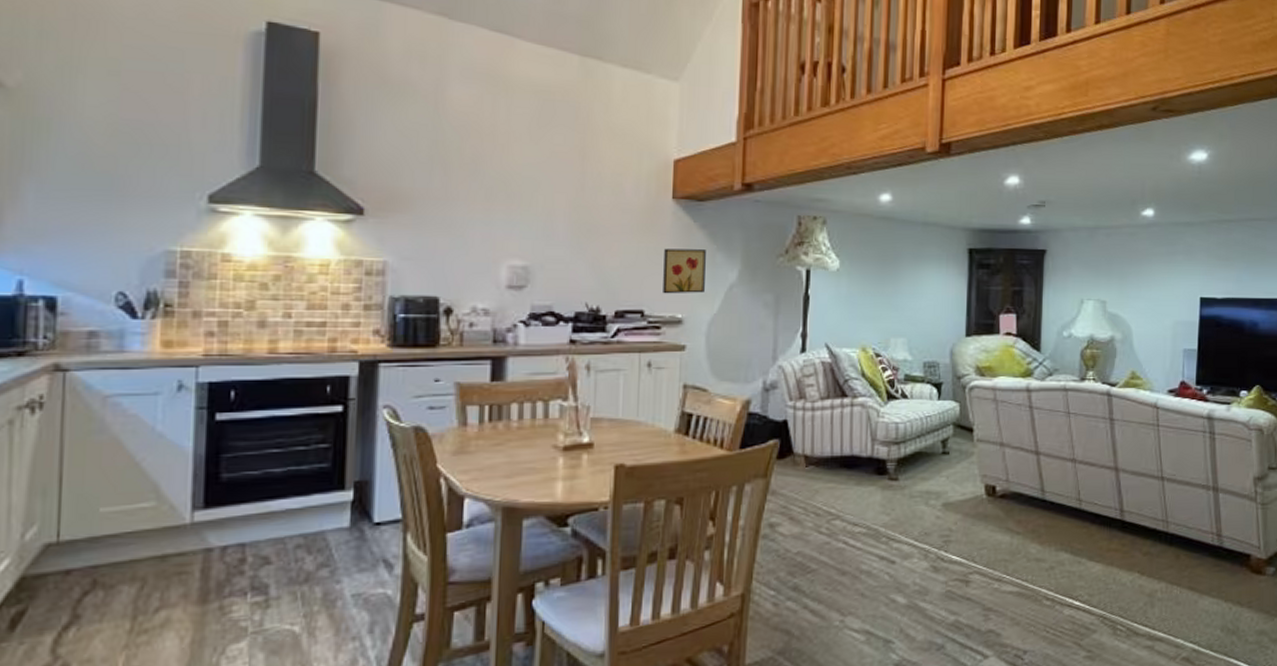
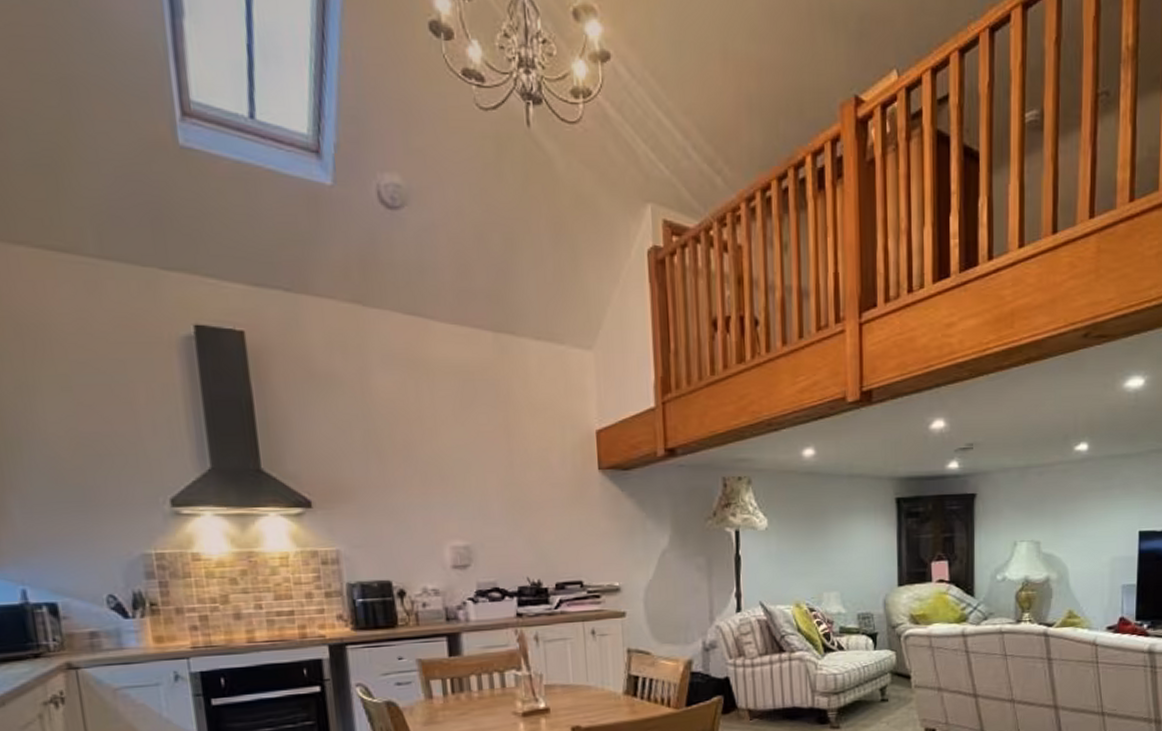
wall art: present [663,248,706,294] -> none [596,518,638,564]

